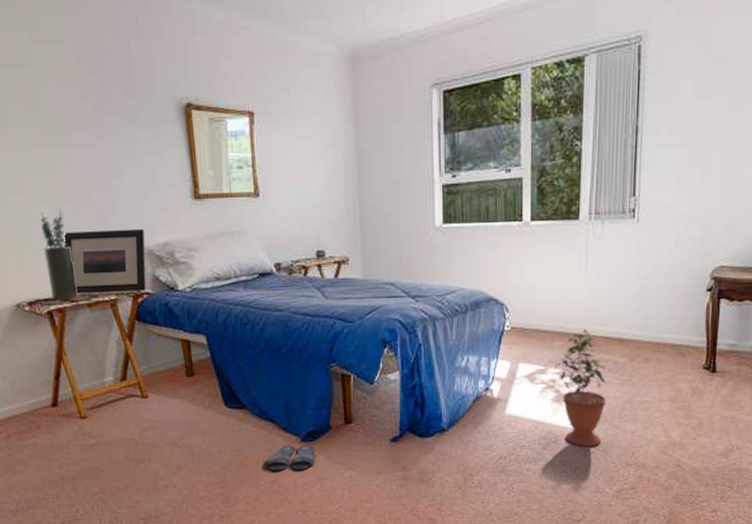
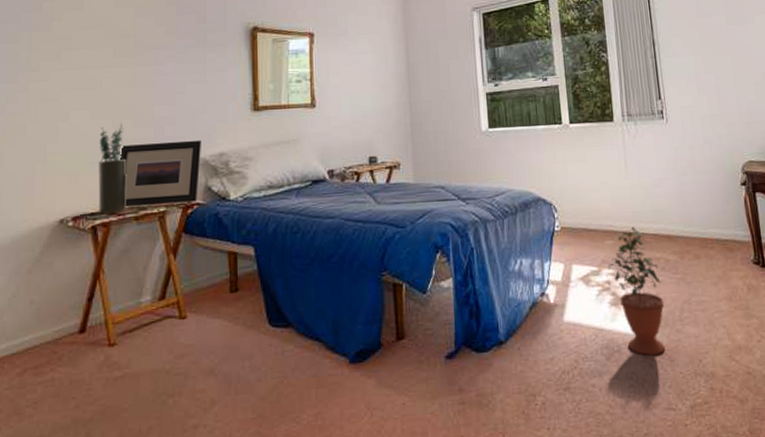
slippers: present [266,445,318,472] -> none [310,367,367,402]

